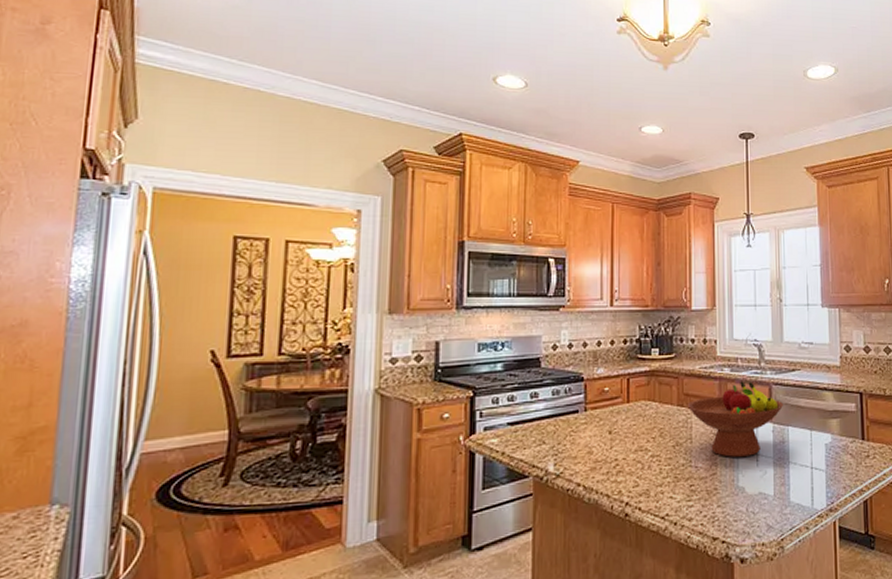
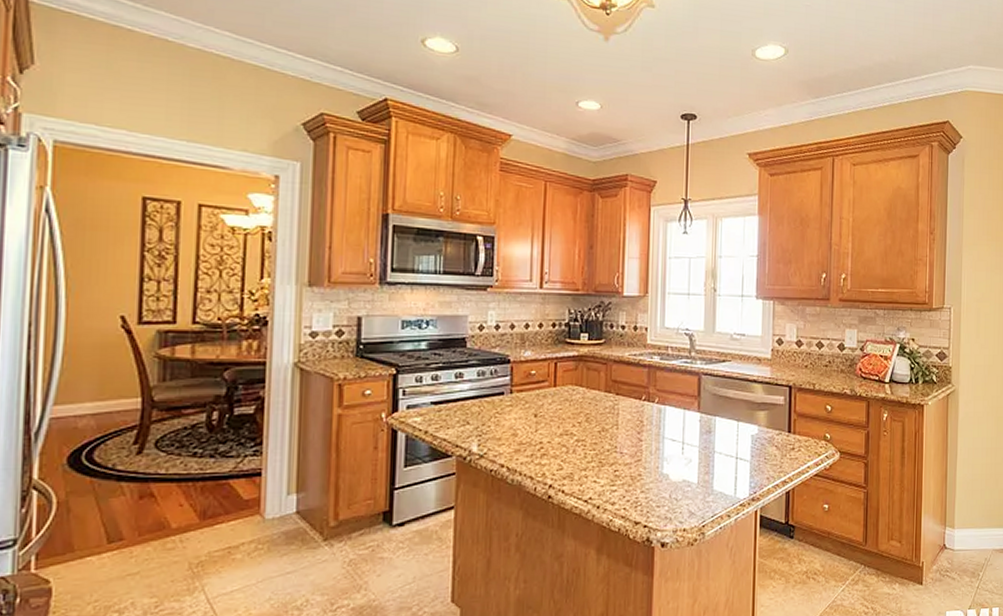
fruit bowl: present [687,381,784,457] -> none [614,369,713,445]

